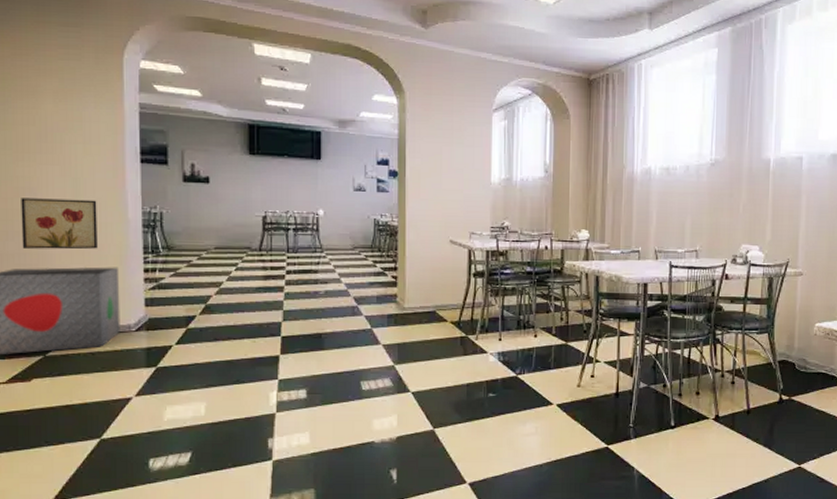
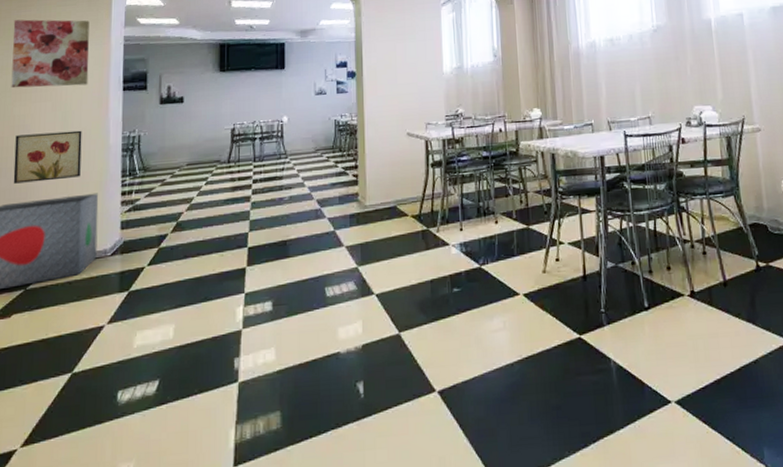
wall art: none [8,69,100,152] -> present [11,19,90,88]

